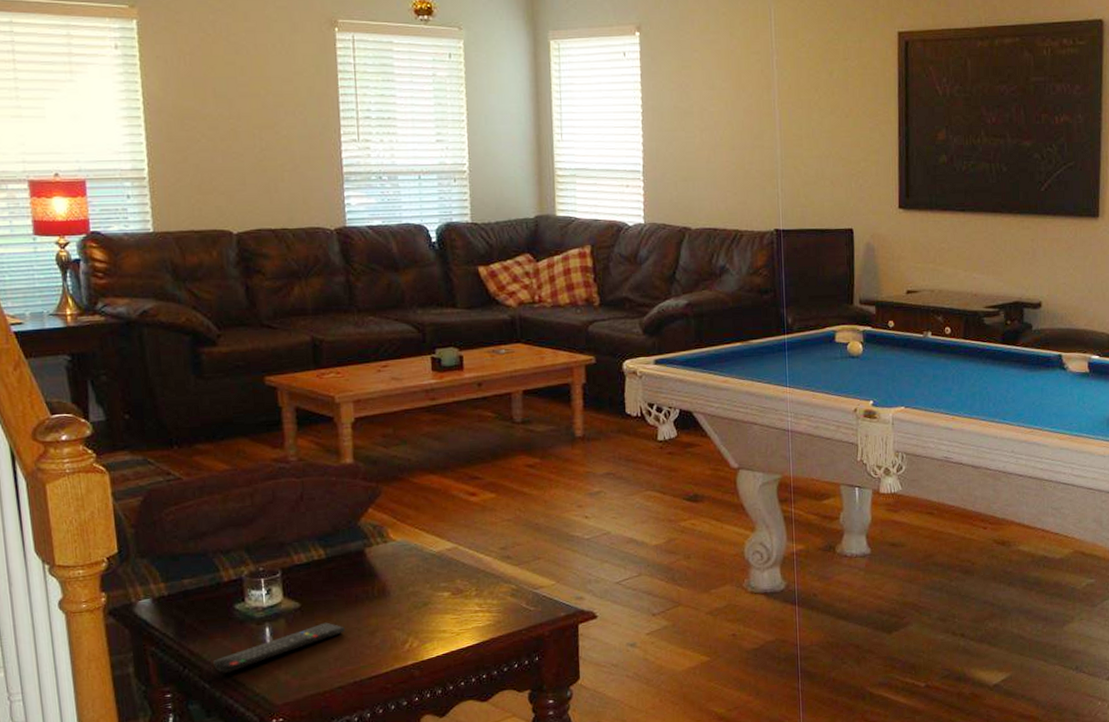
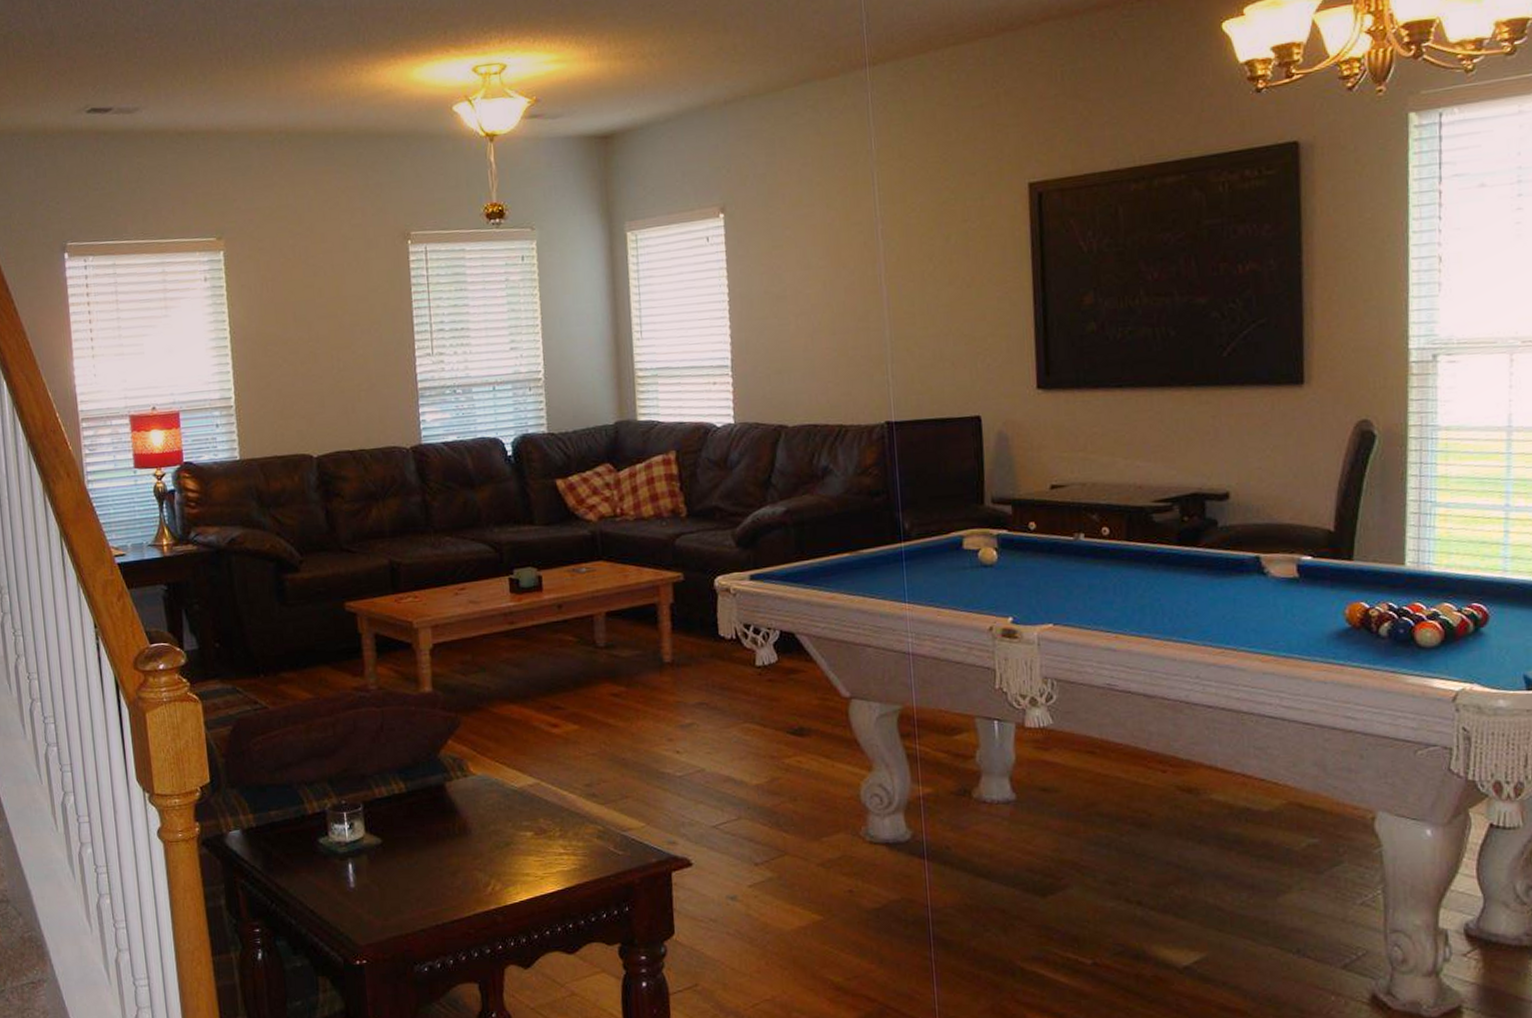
remote control: present [213,622,345,673] -> none [299,860,426,909]

